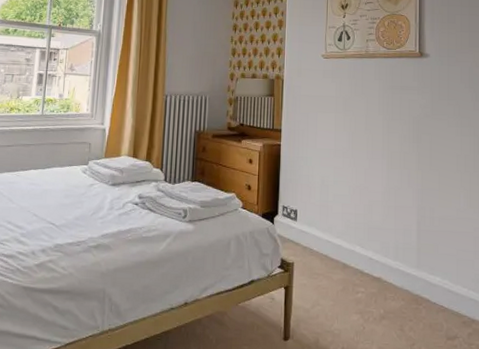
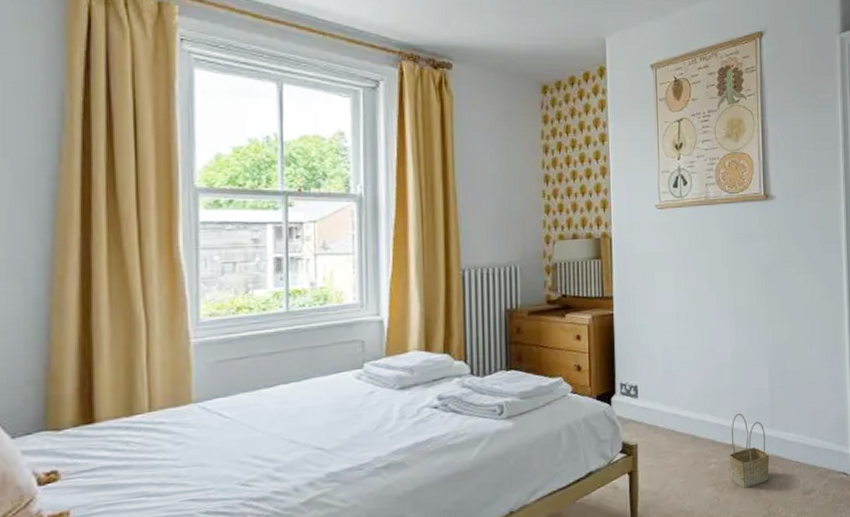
basket: none [375,249,415,322] -> present [729,413,770,488]

